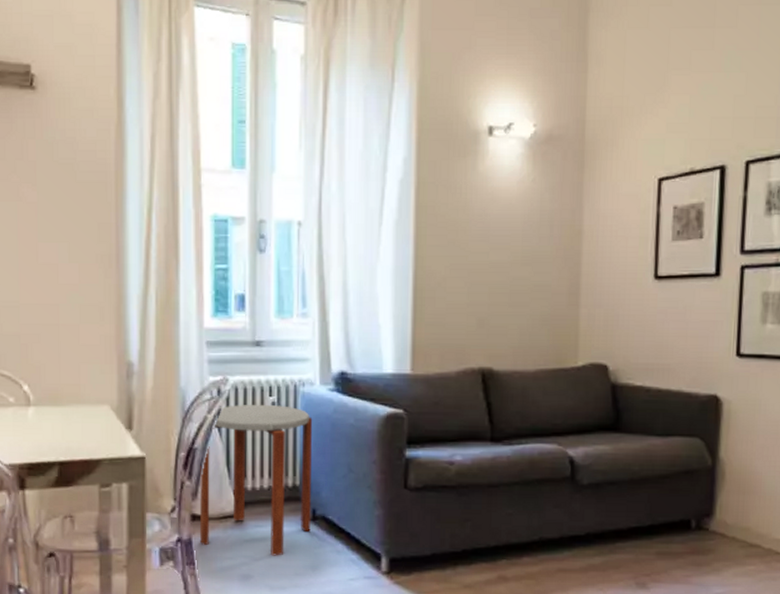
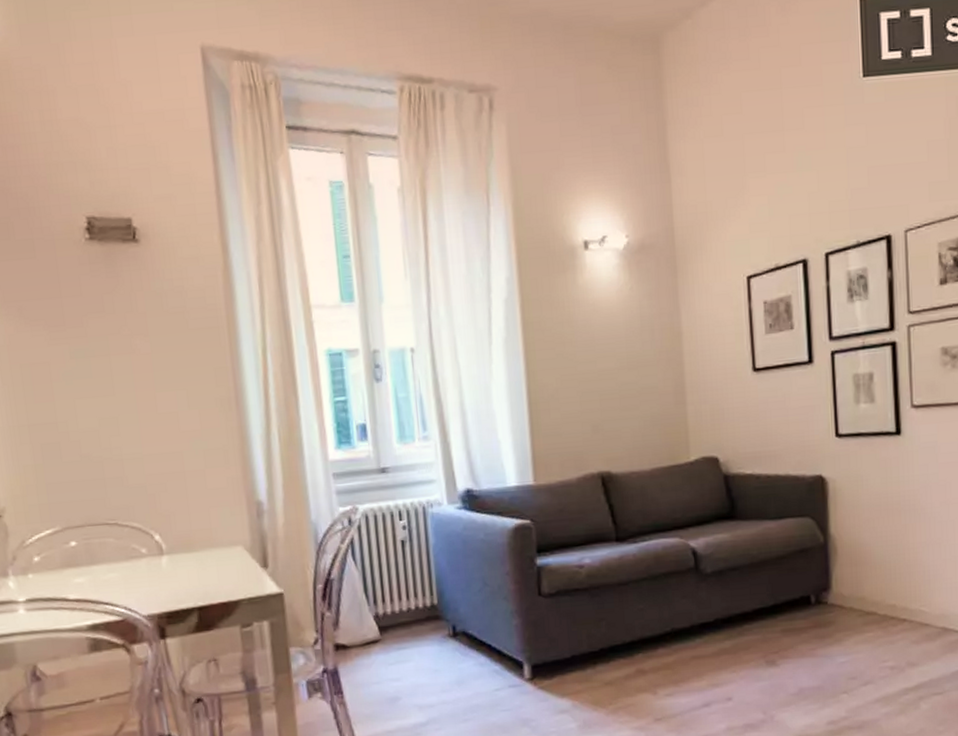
side table: present [200,404,313,556] -> none [338,528,453,676]

